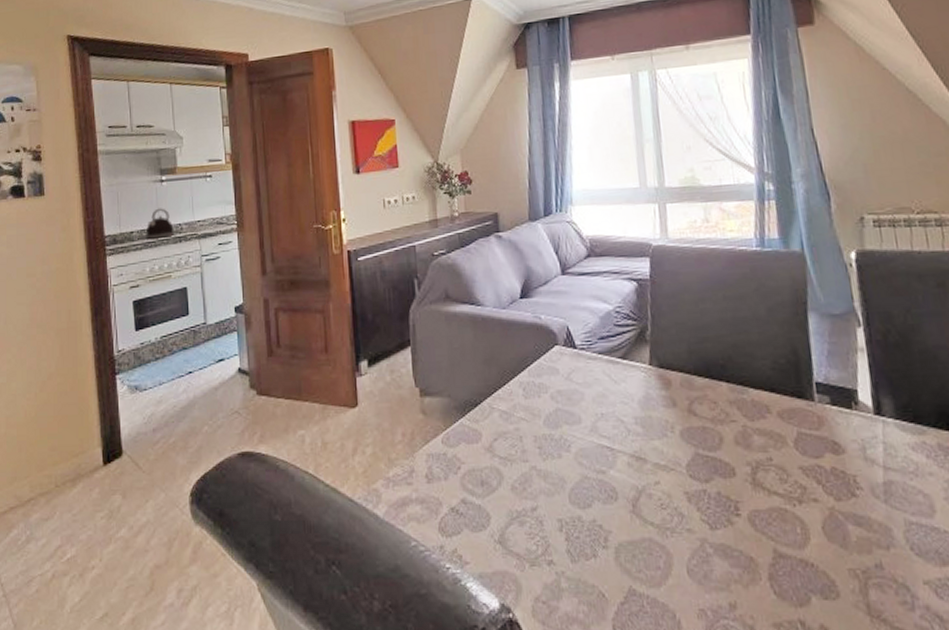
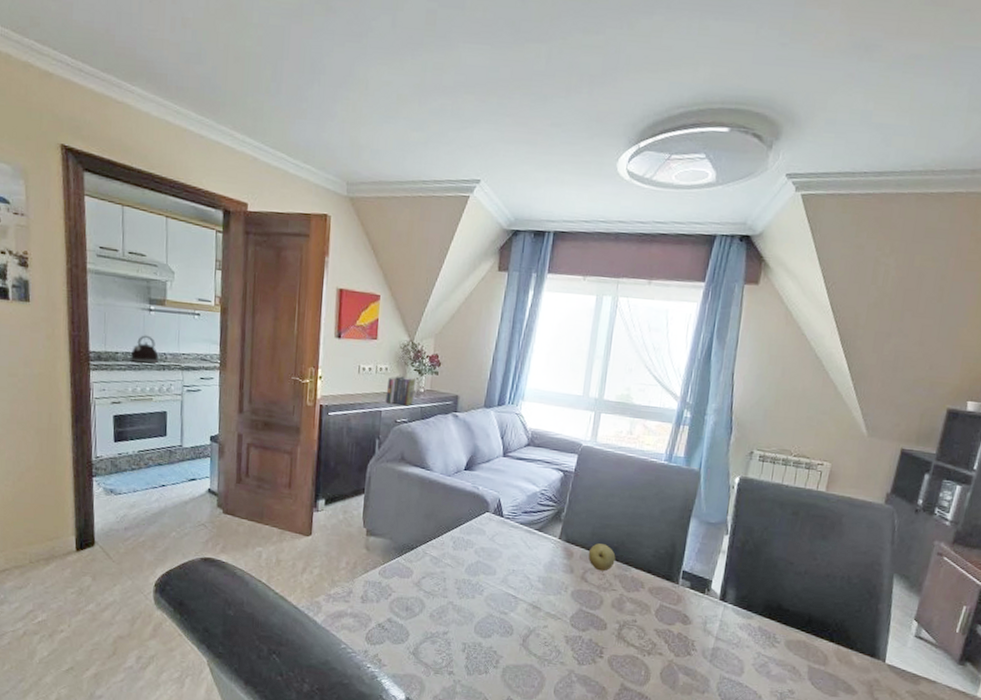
books: none [417,201,449,236] -> present [385,375,417,406]
fruit: none [689,363,726,399] -> present [588,543,616,572]

